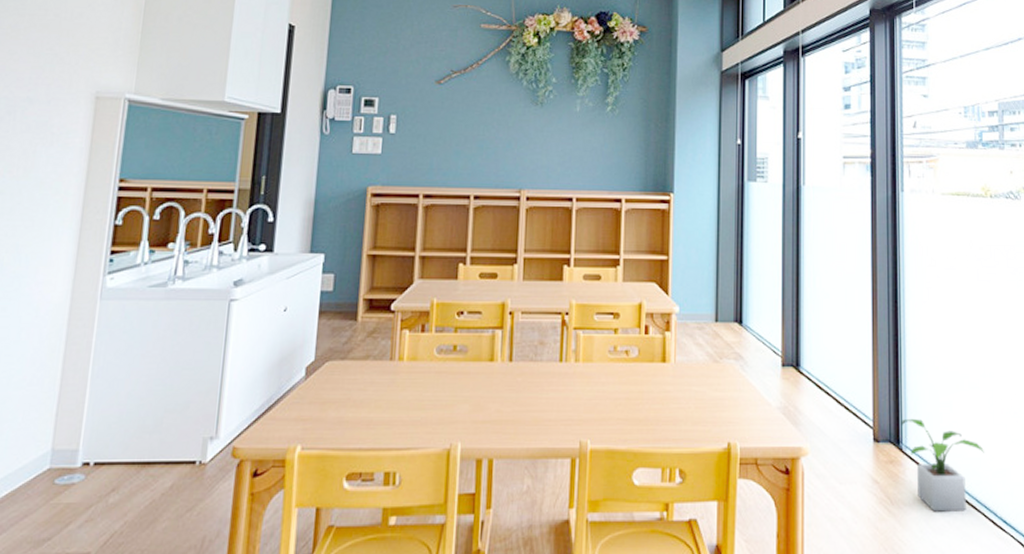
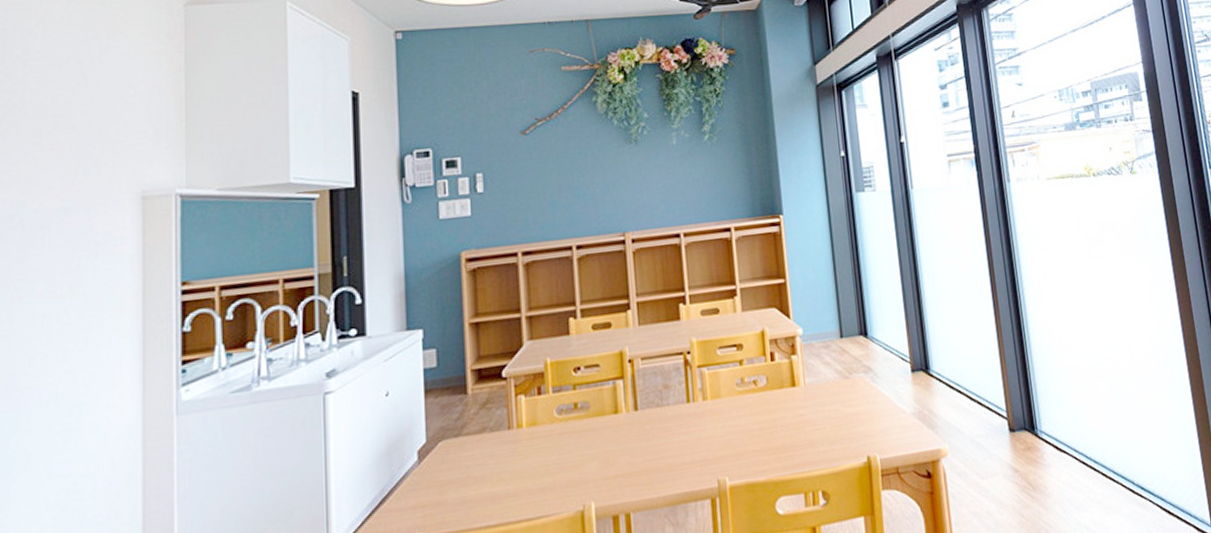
potted plant: present [901,418,985,512] -> none [1033,402,1117,491]

